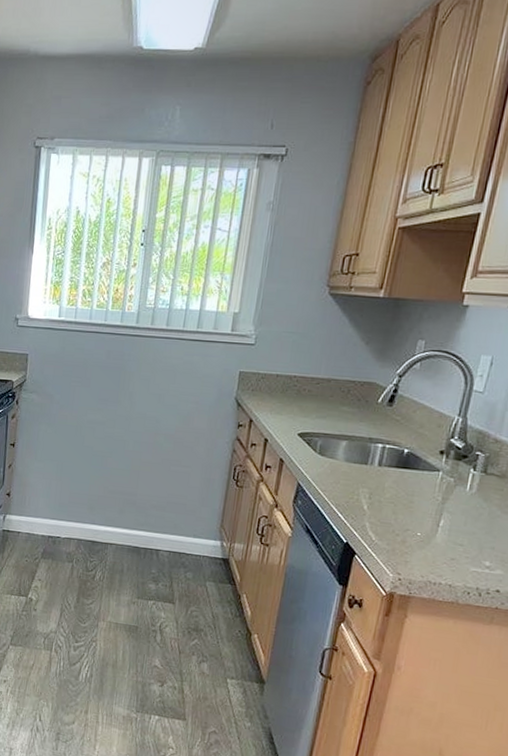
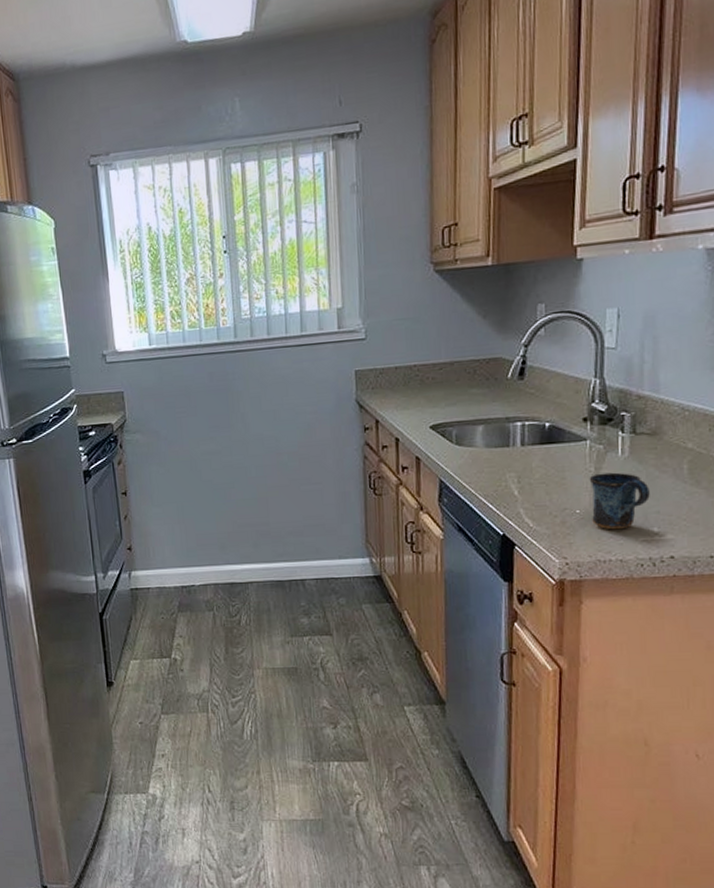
mug: none [430,503,489,558] -> present [589,472,650,530]

